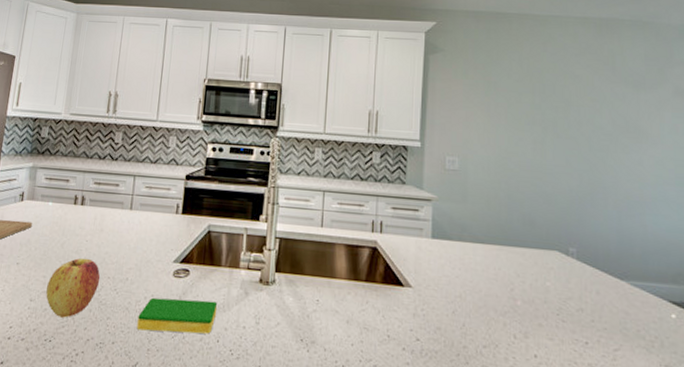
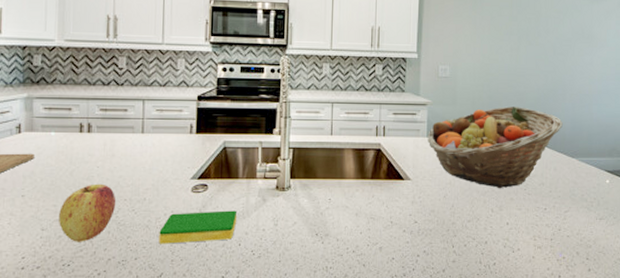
fruit basket: none [432,209,605,311] -> present [427,107,562,189]

